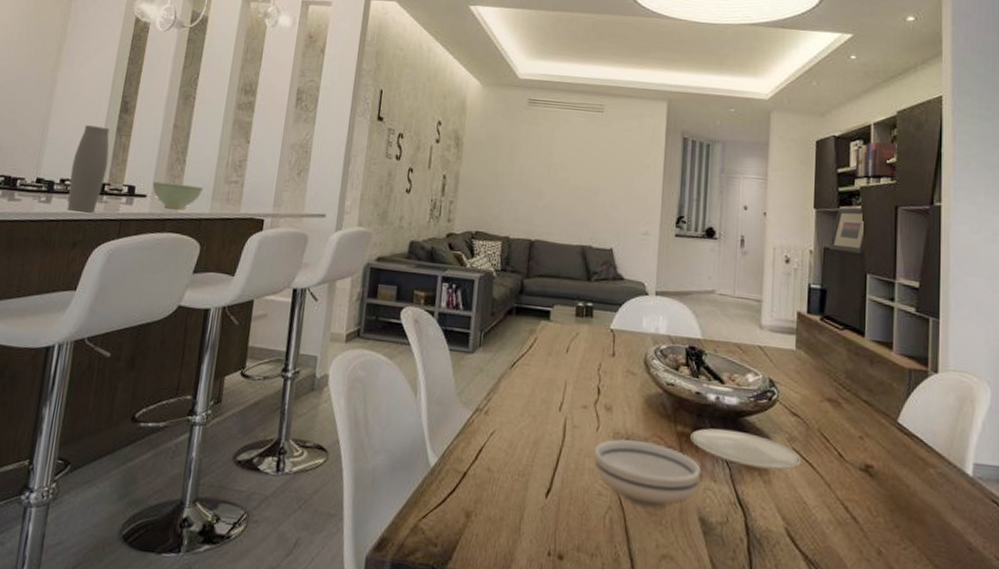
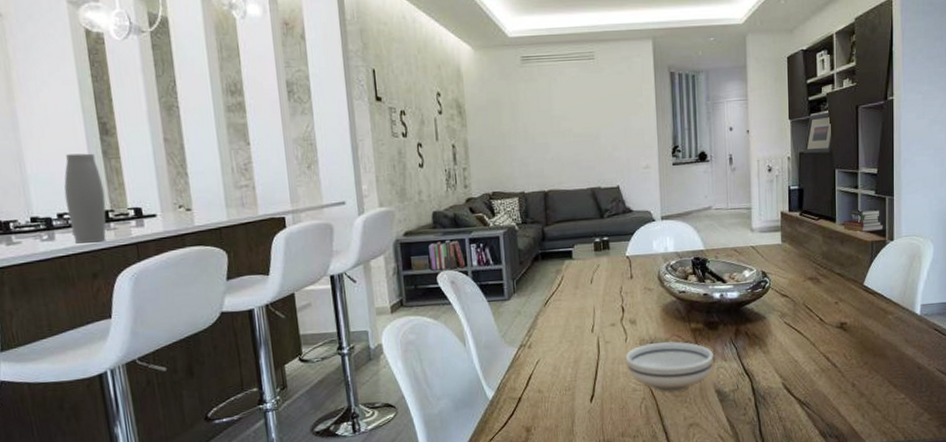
bowl: present [152,181,204,210] -> none [158,196,215,224]
books: none [396,273,434,308] -> present [429,239,466,271]
plate: present [690,428,802,470] -> none [703,318,792,344]
books: present [855,141,899,180] -> none [821,48,857,86]
books: none [874,325,926,358] -> present [843,208,884,232]

